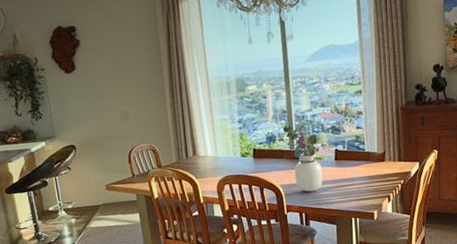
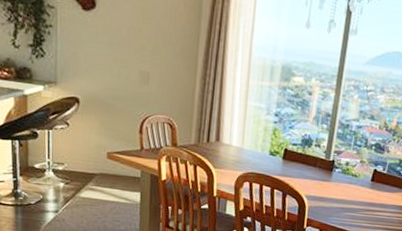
bouquet: present [282,116,324,192] -> none [322,124,361,210]

